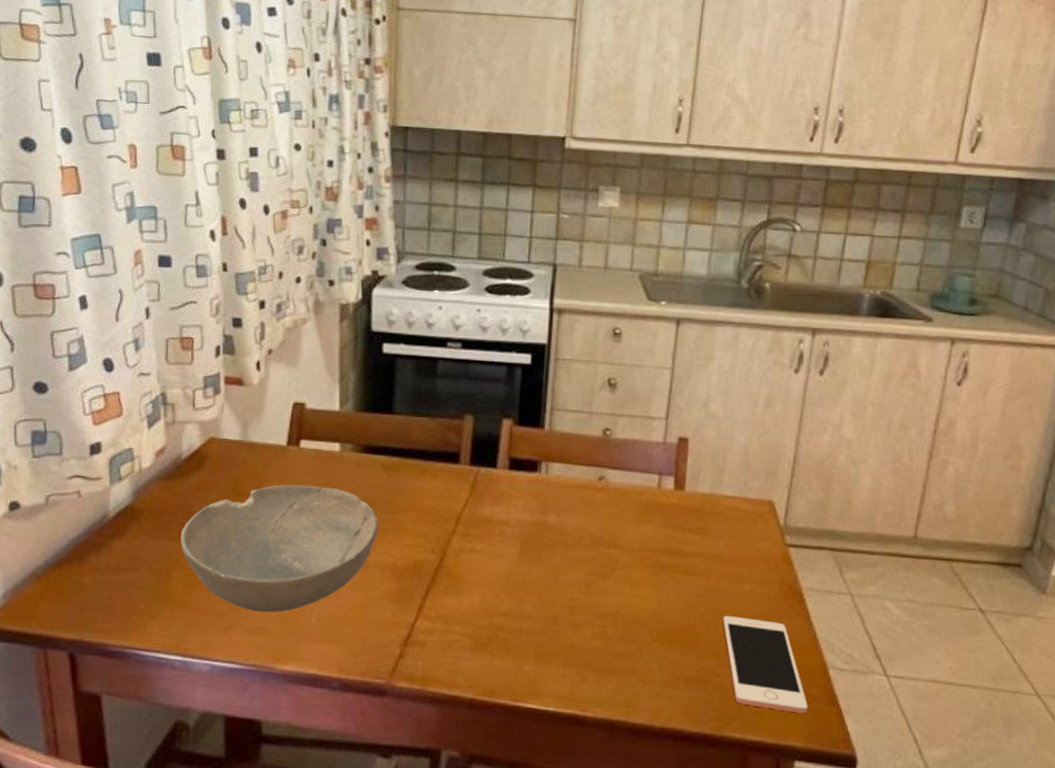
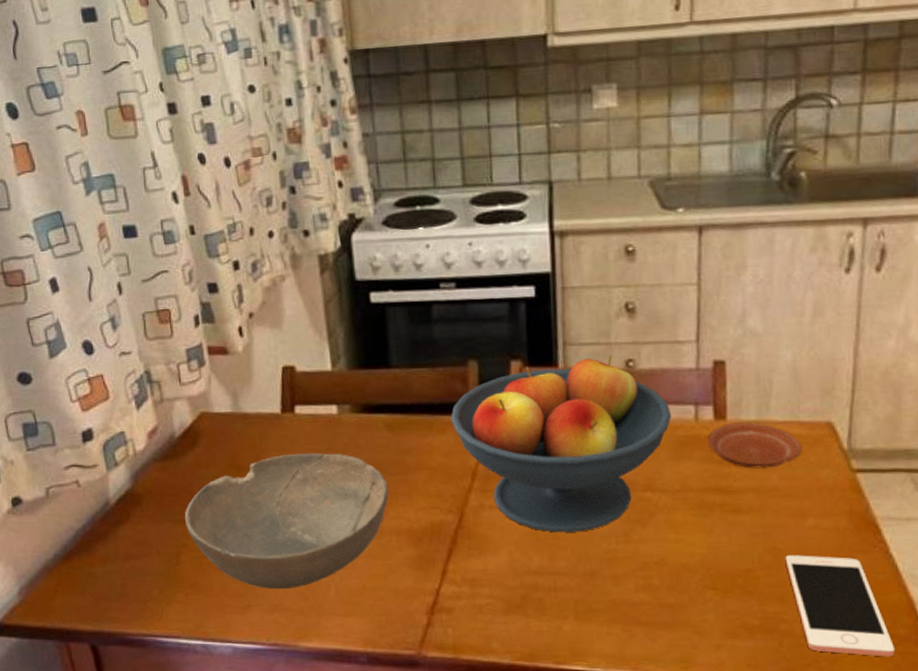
fruit bowl: none [443,422,639,580] -> present [451,354,672,533]
plate: none [667,493,746,537] -> present [707,422,802,469]

